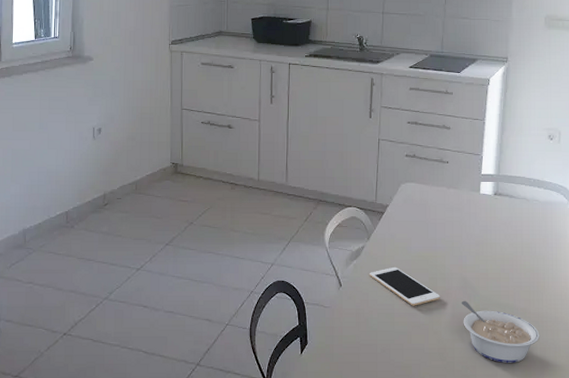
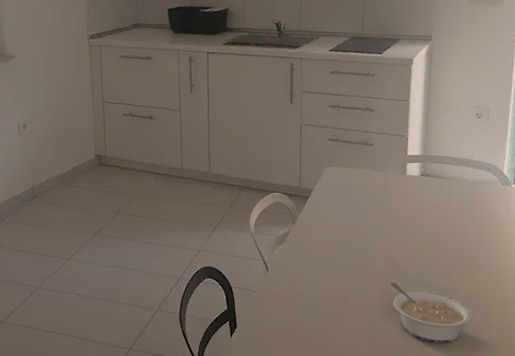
cell phone: present [370,266,440,306] -> none [296,250,369,288]

